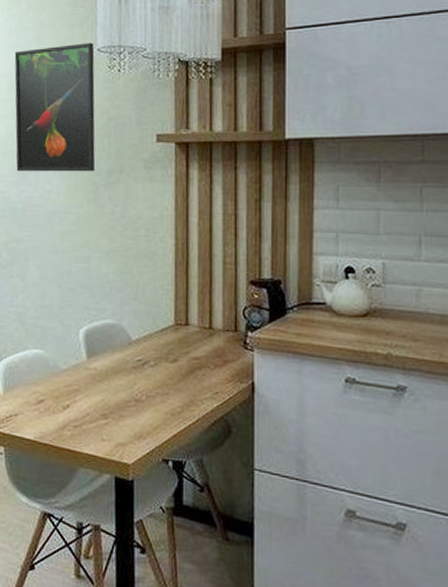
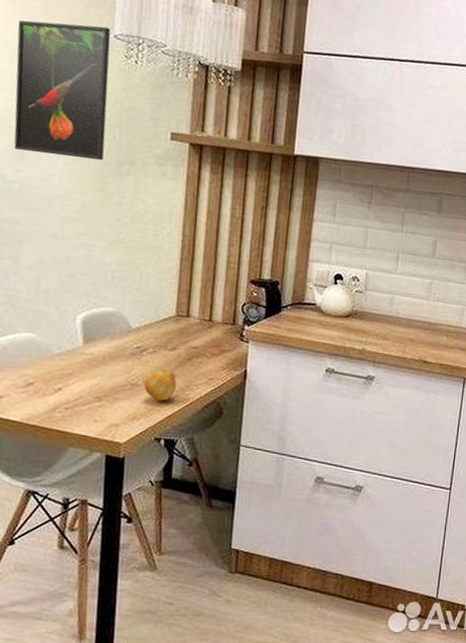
fruit: none [148,384,181,419] -> present [144,370,177,402]

